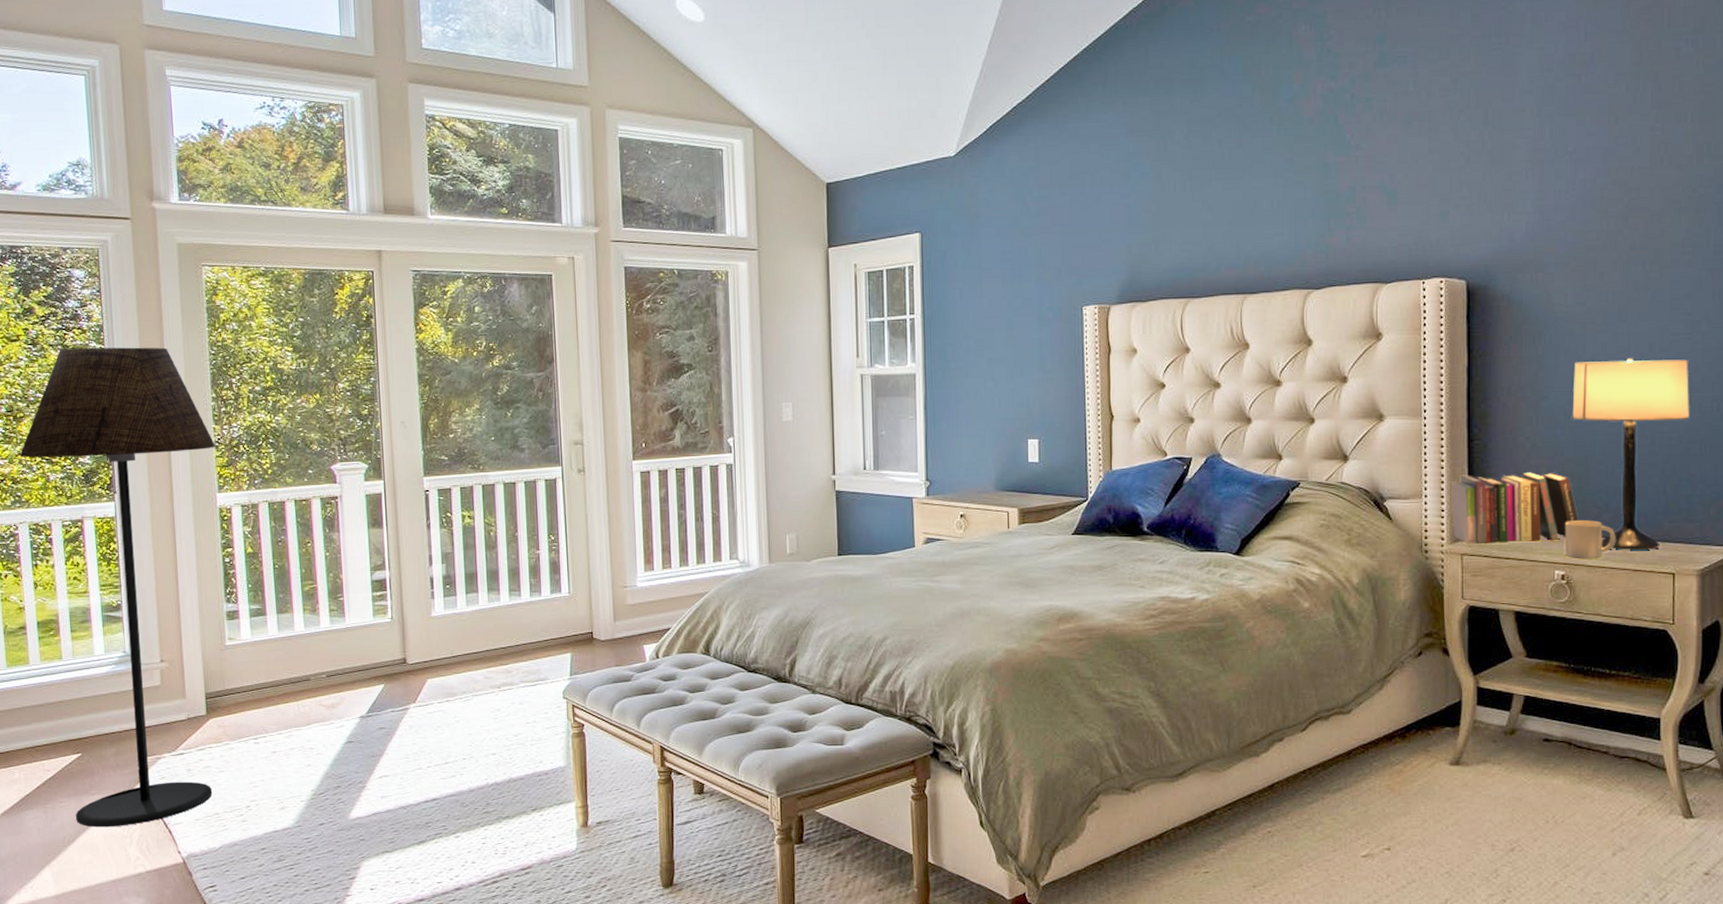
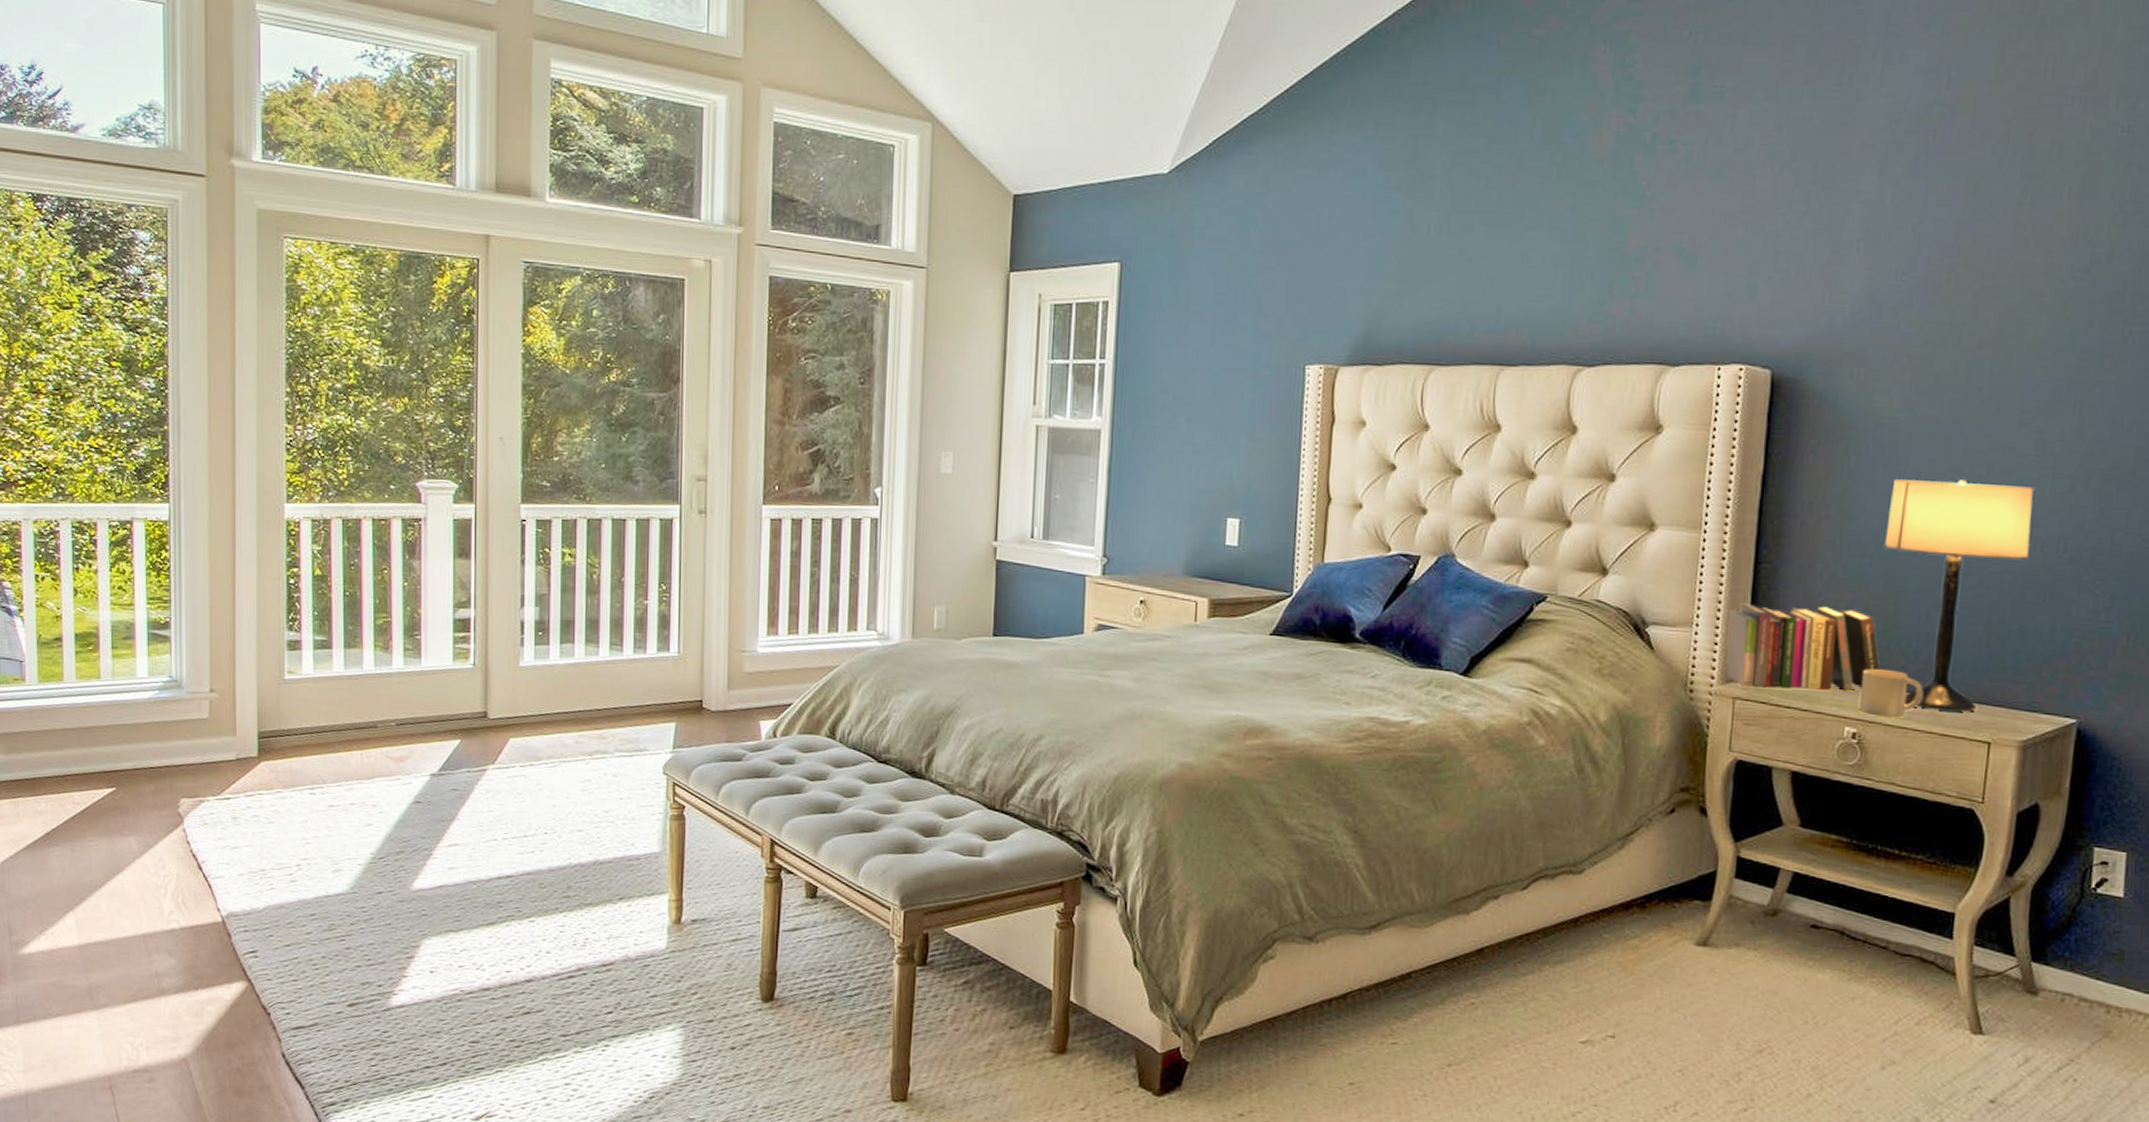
floor lamp: present [20,347,216,827] -> none [66,322,286,875]

